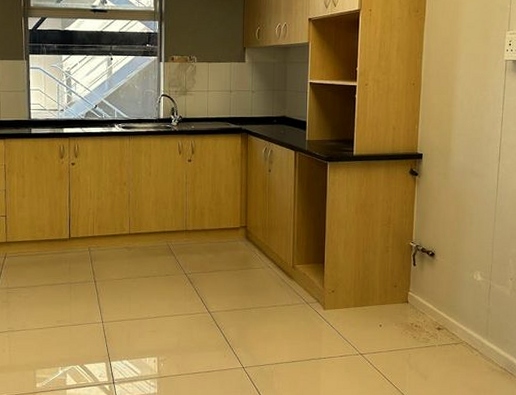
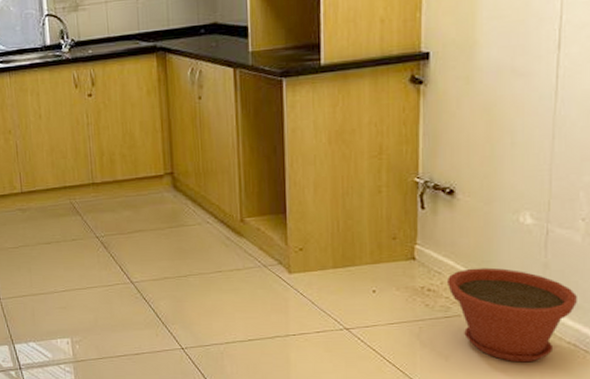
plant pot: none [427,311,507,382] -> present [446,267,577,363]

